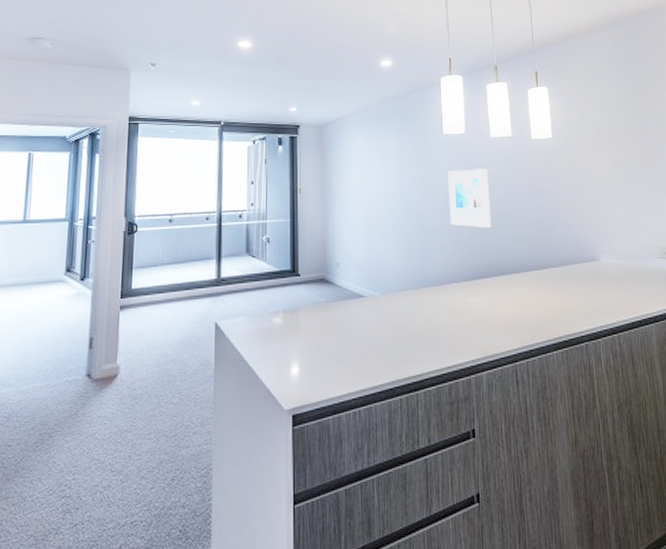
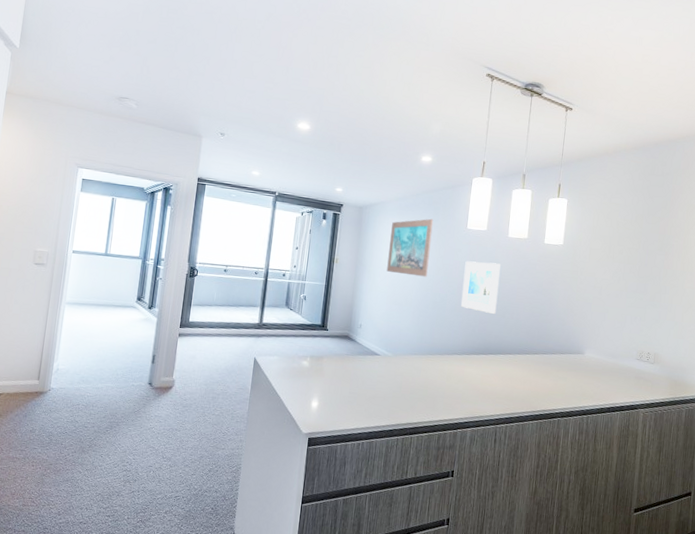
wall art: none [358,128,407,196] -> present [386,218,434,277]

